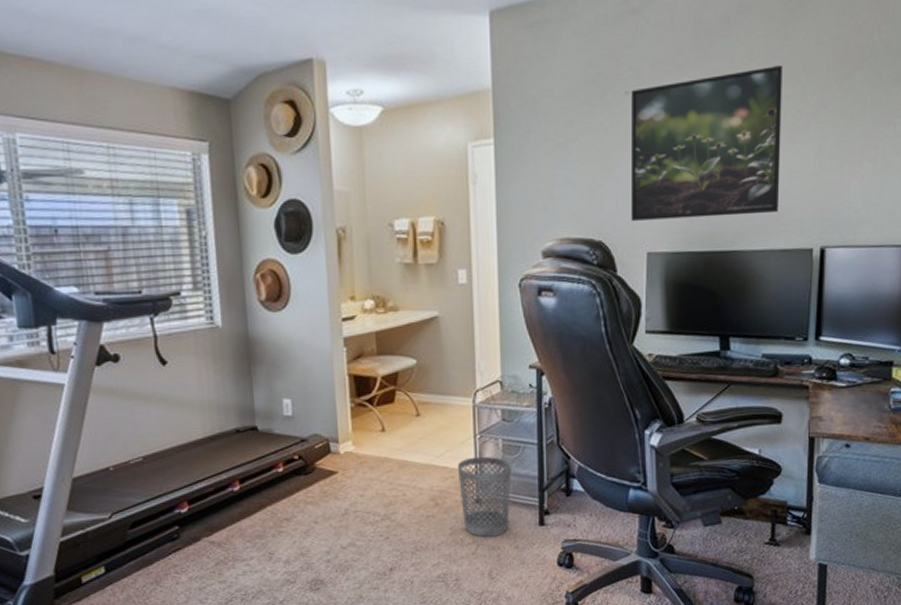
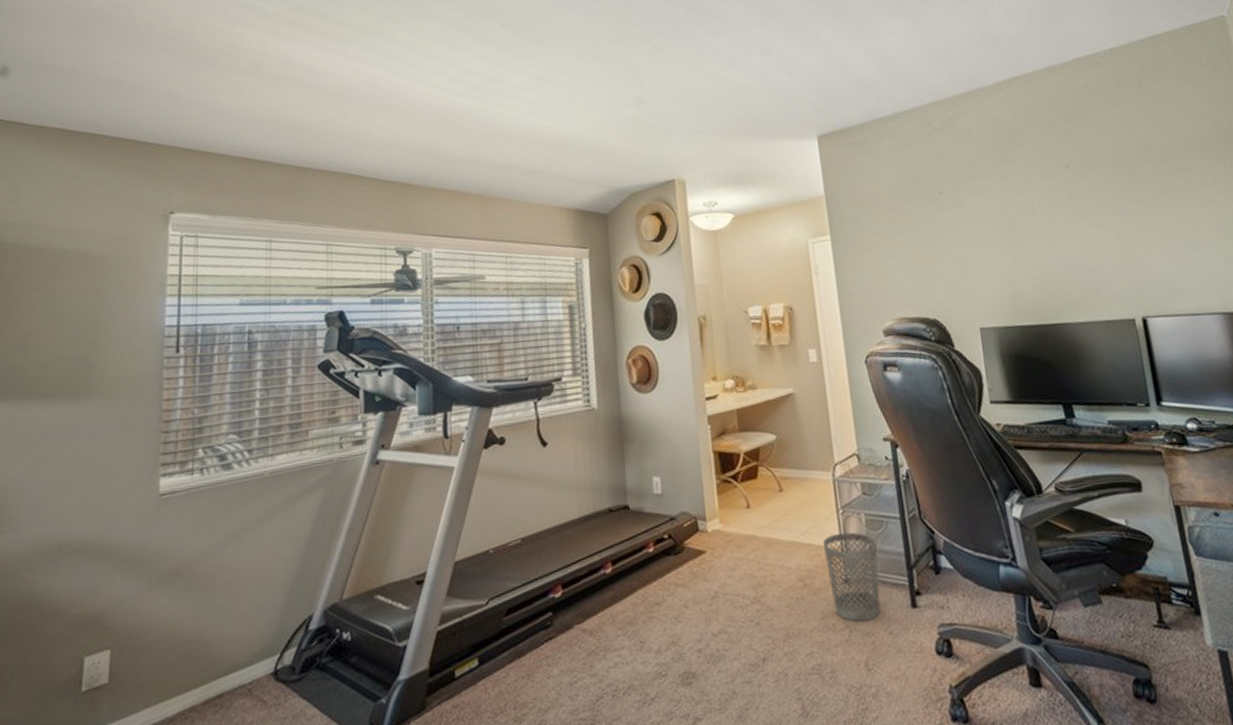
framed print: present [630,64,783,221] -> none [944,164,1095,300]

